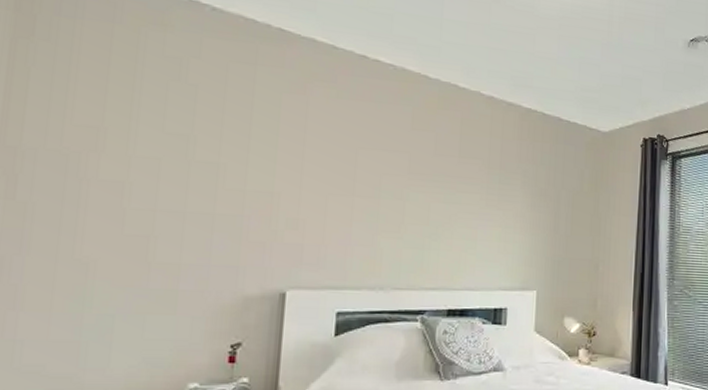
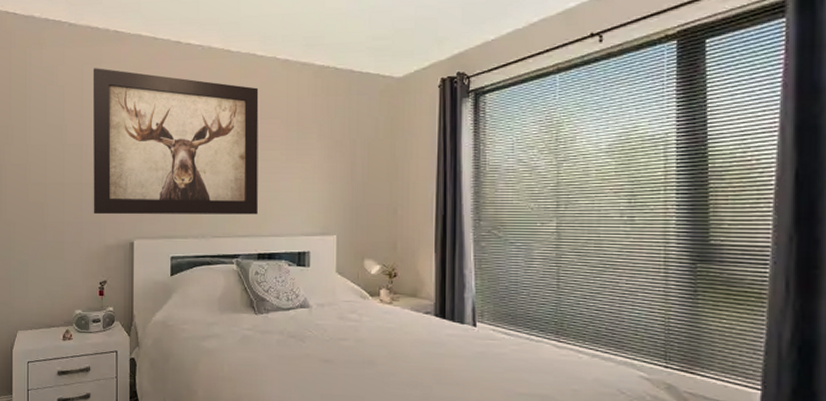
wall art: none [228,69,459,265] -> present [92,68,259,215]

